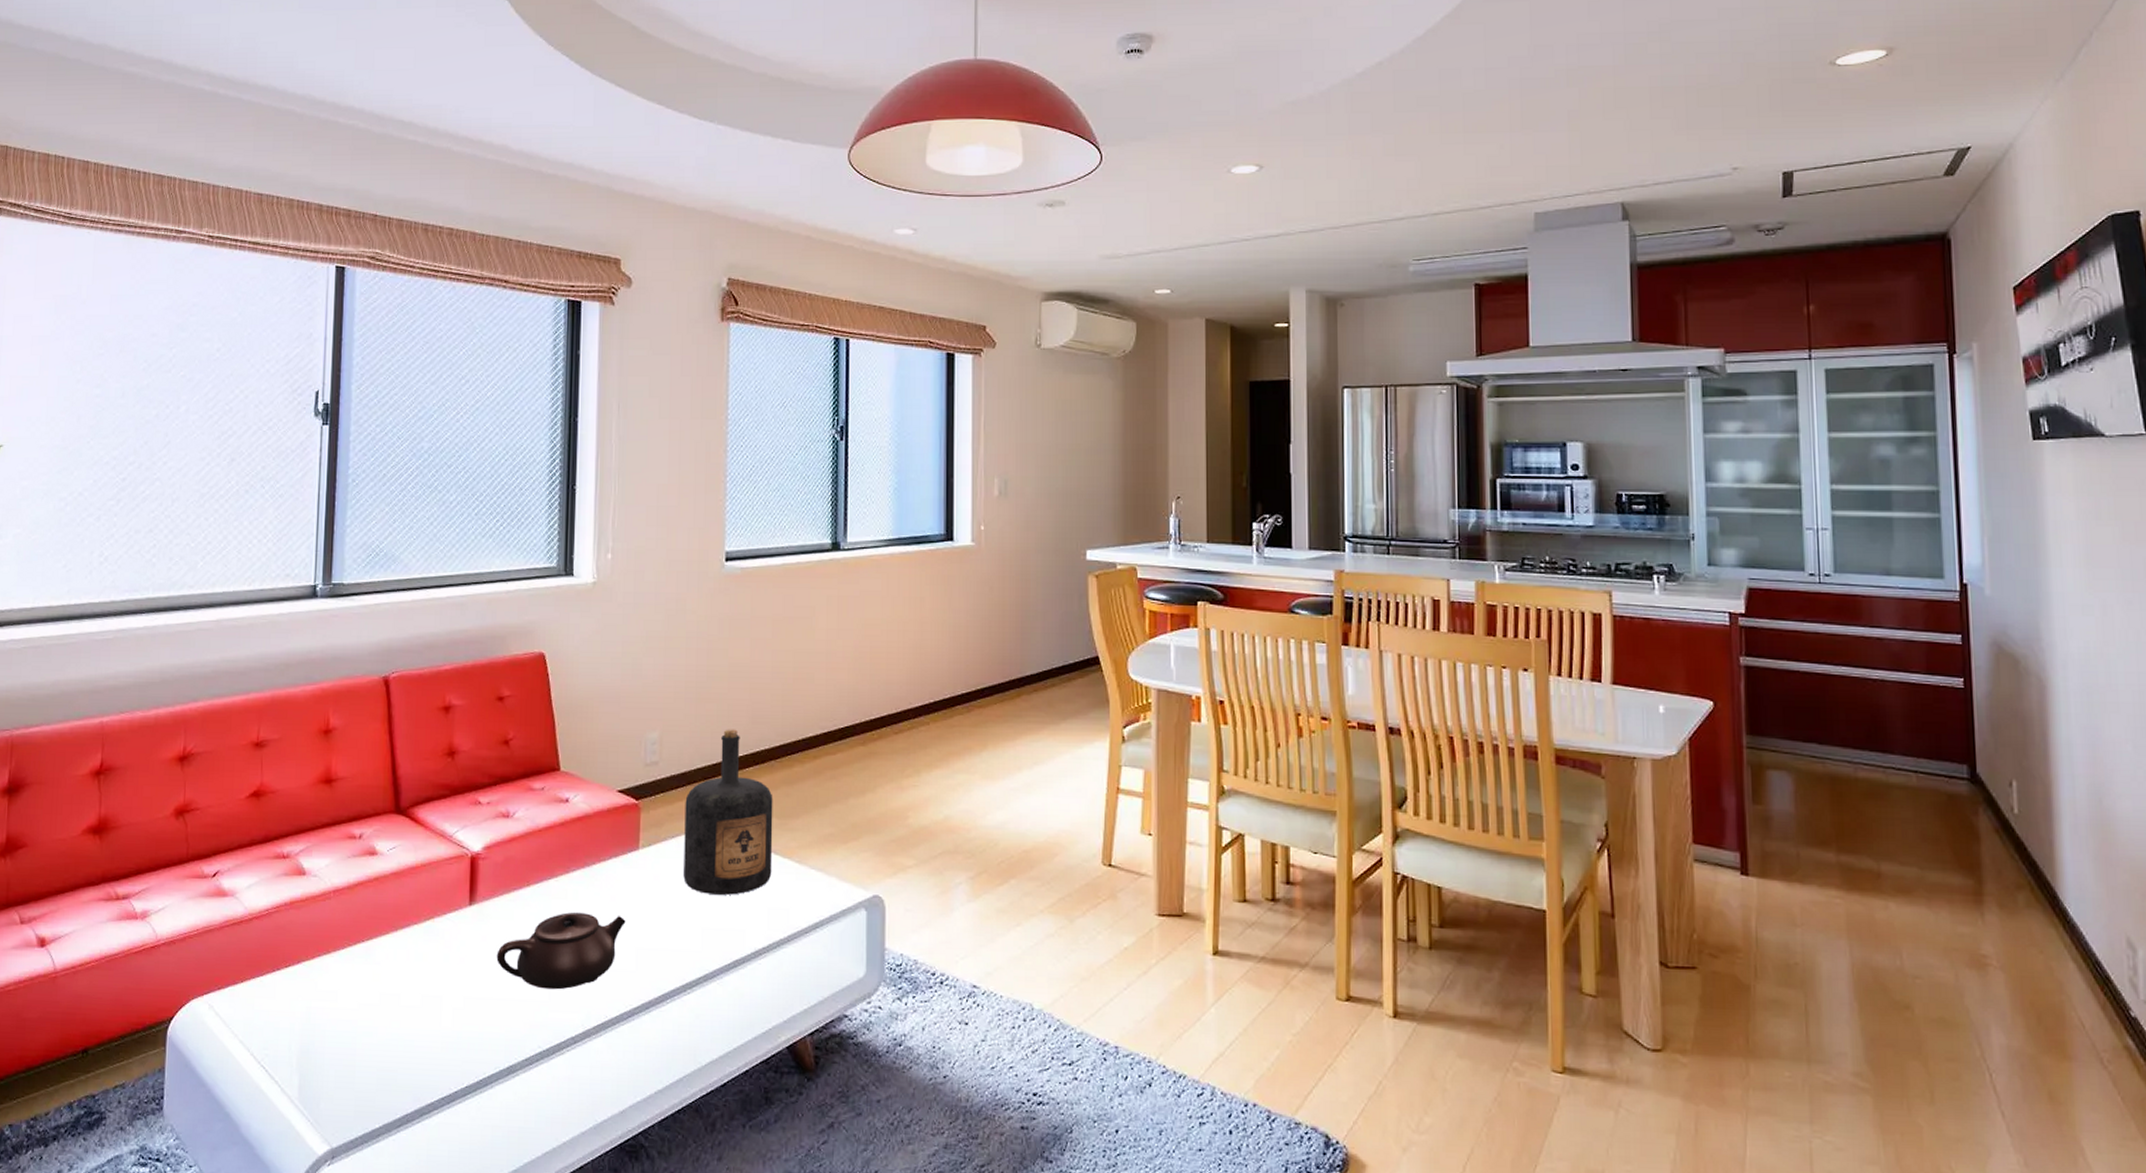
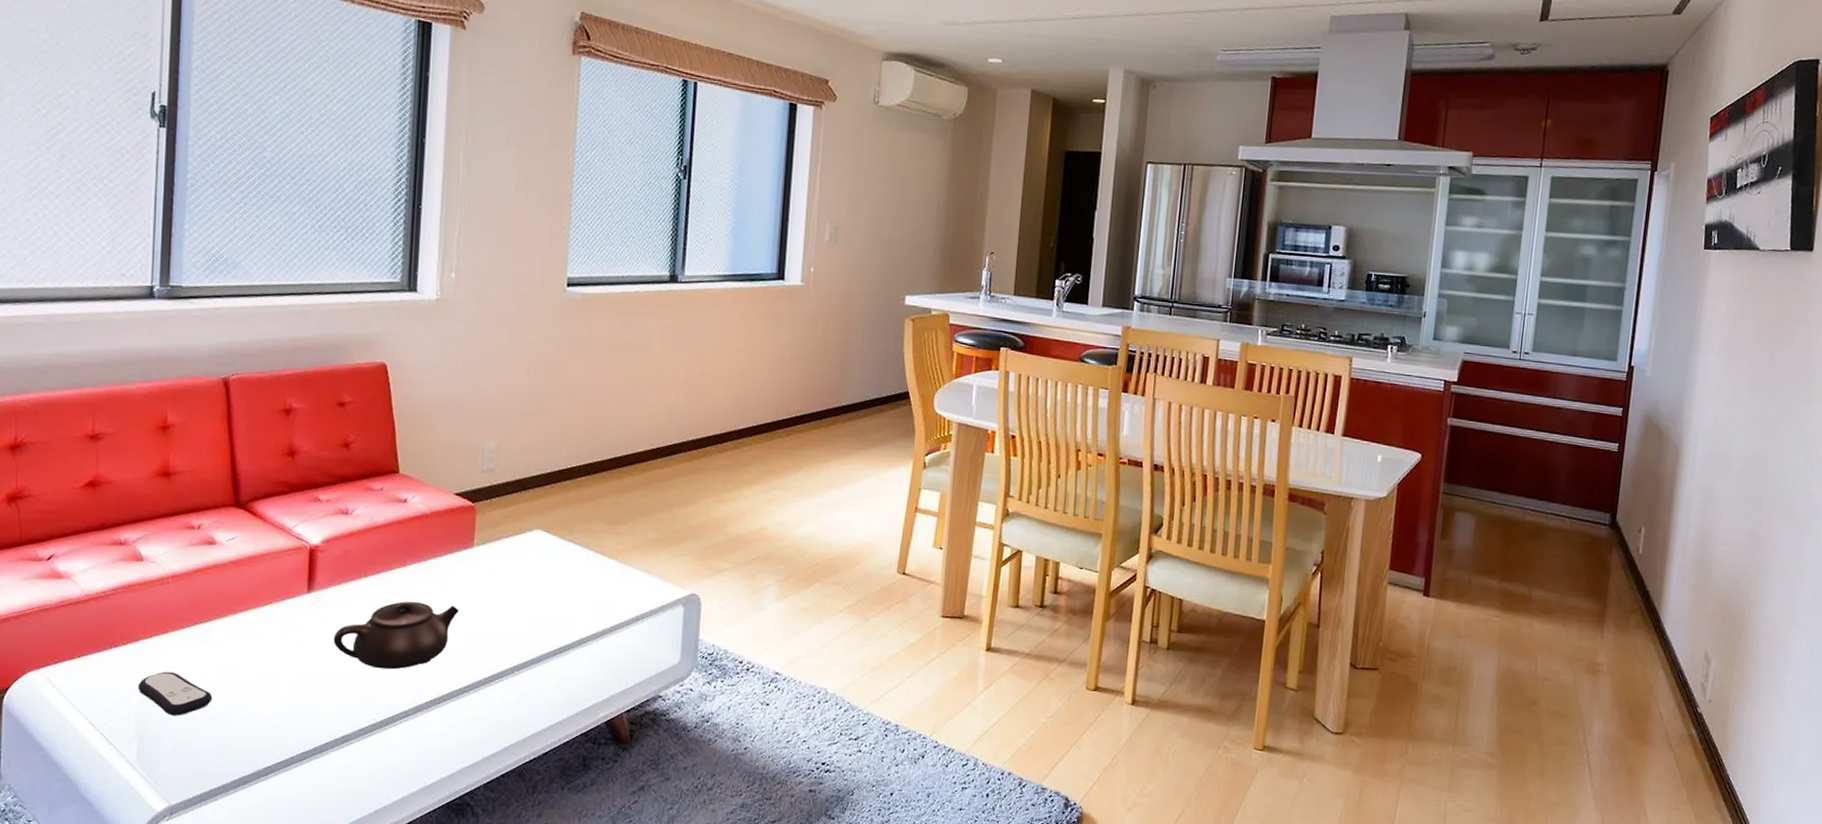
remote control: none [299,996,374,1046] -> present [137,671,213,716]
bottle: present [683,729,773,895] -> none [515,441,603,590]

